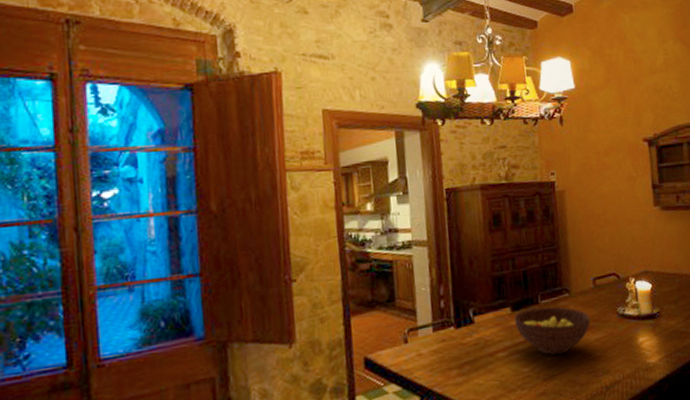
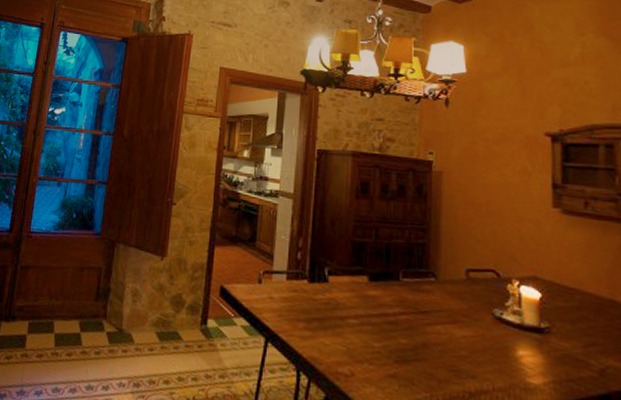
fruit bowl: present [514,306,590,355] -> none [371,283,458,341]

